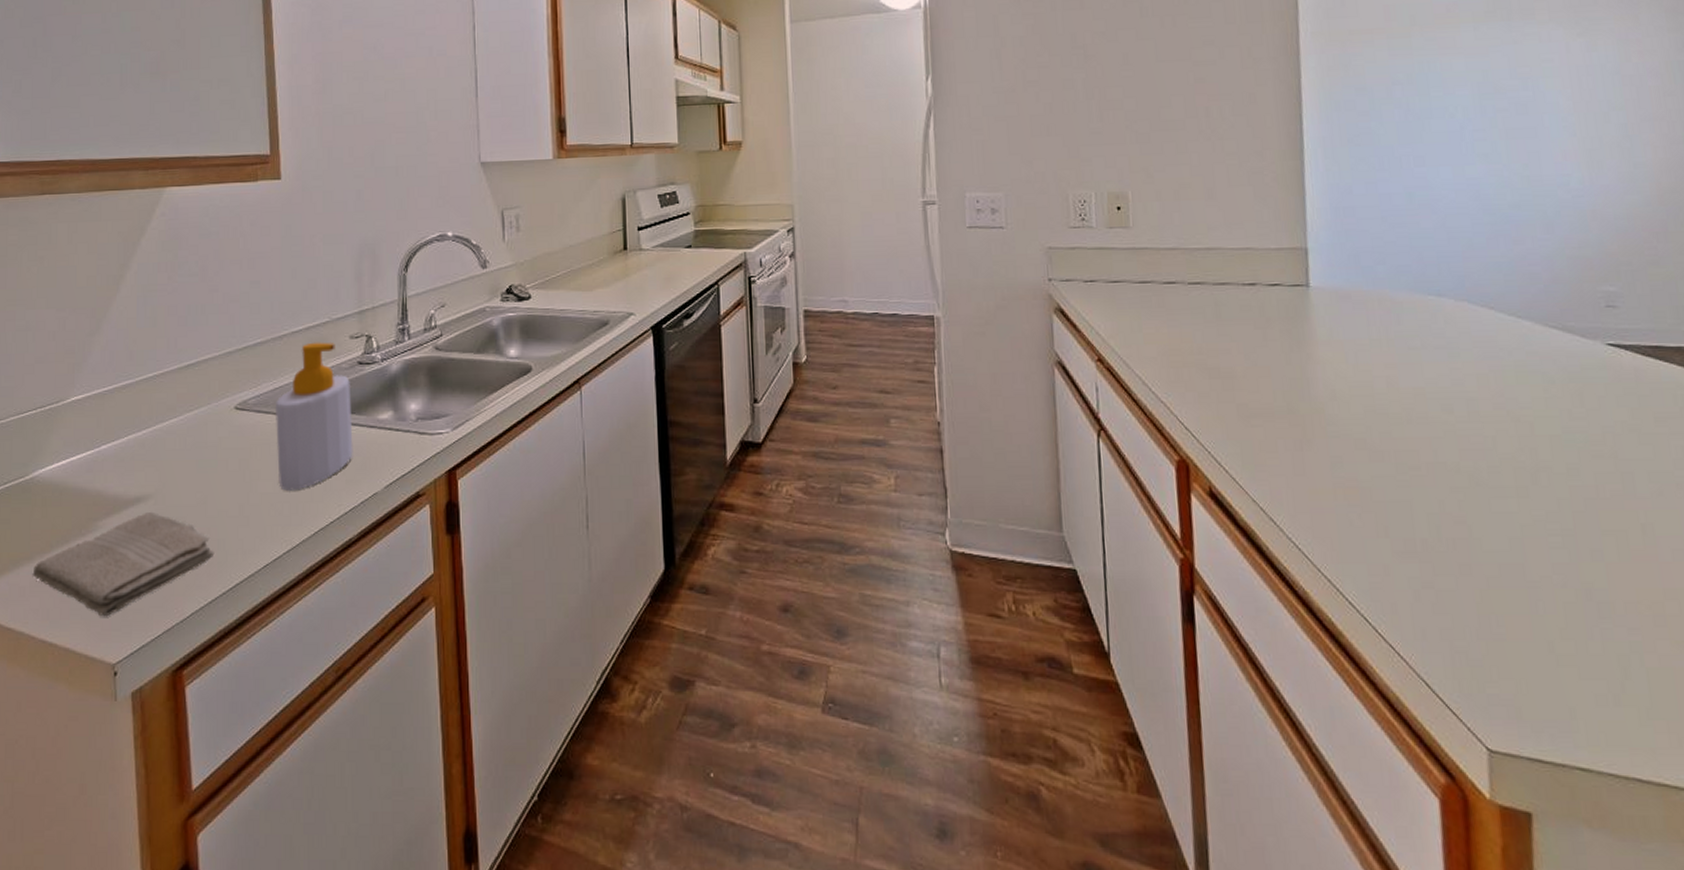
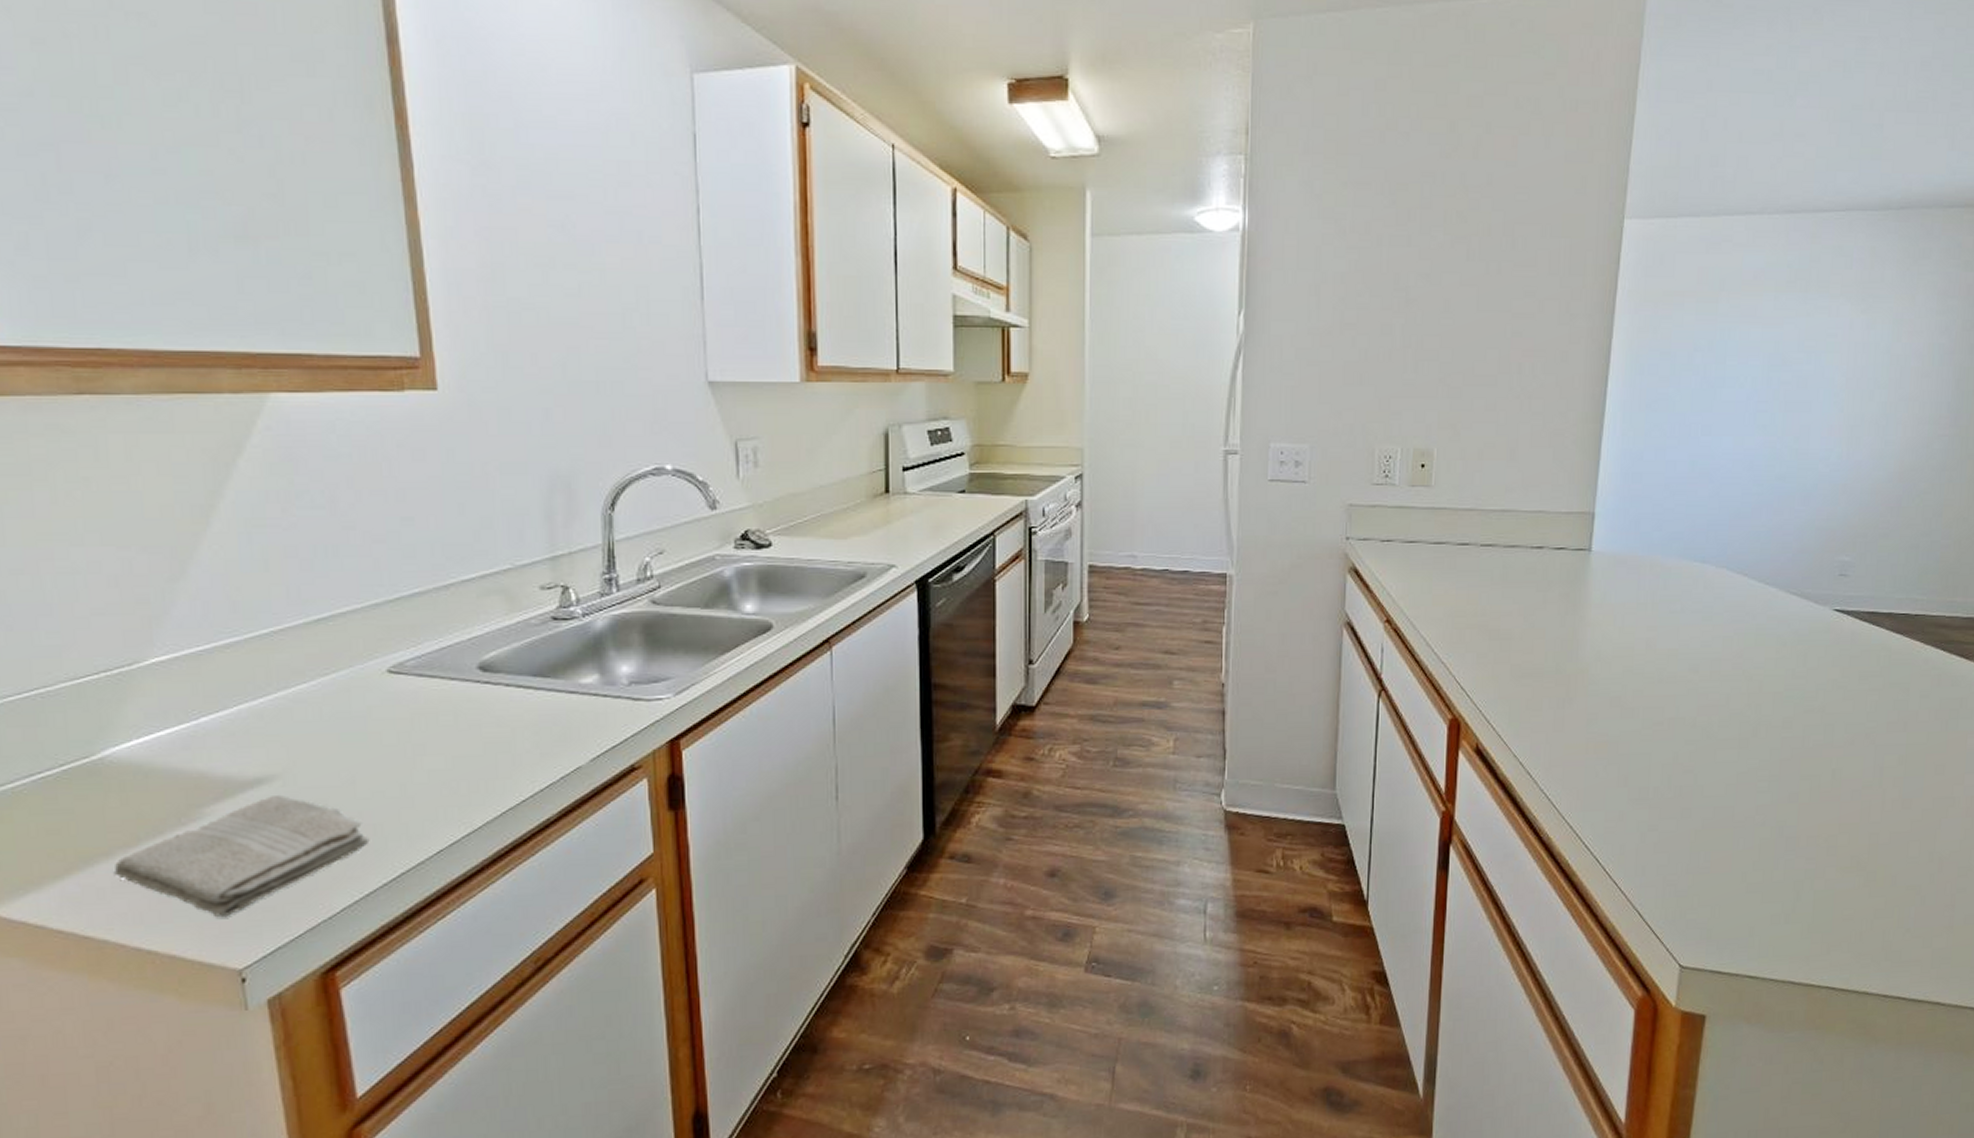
soap bottle: present [274,342,353,491] -> none [442,593,549,767]

